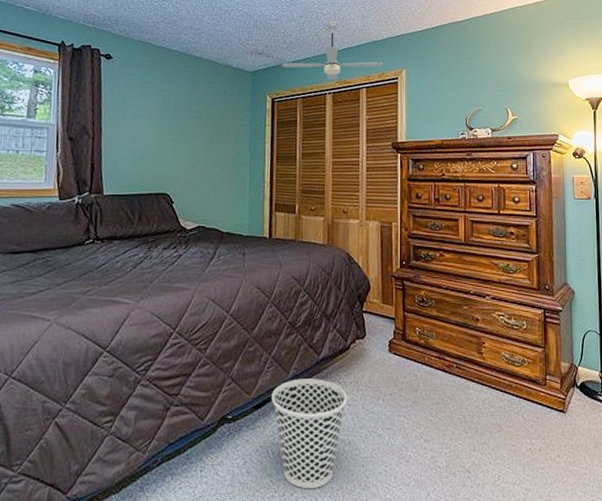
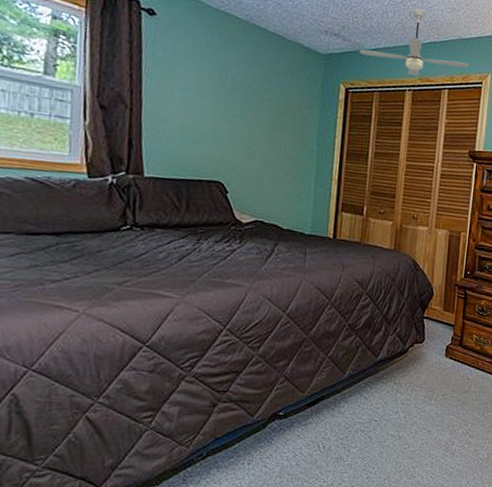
wastebasket: present [272,378,347,488] -> none [326,379,401,478]

